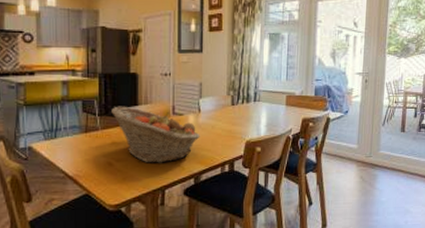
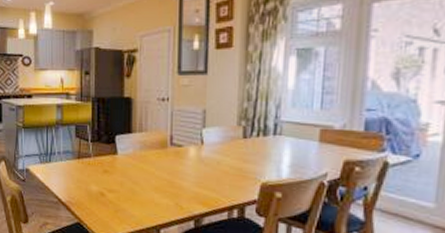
fruit basket: present [111,106,200,163] -> none [104,132,202,200]

